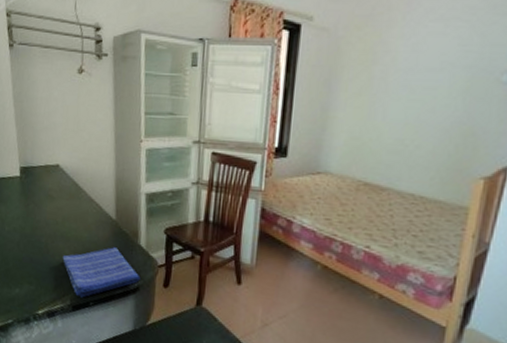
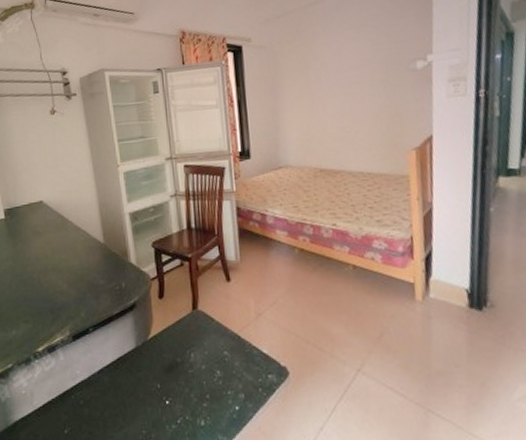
dish towel: present [62,247,140,298] -> none [56,269,136,326]

